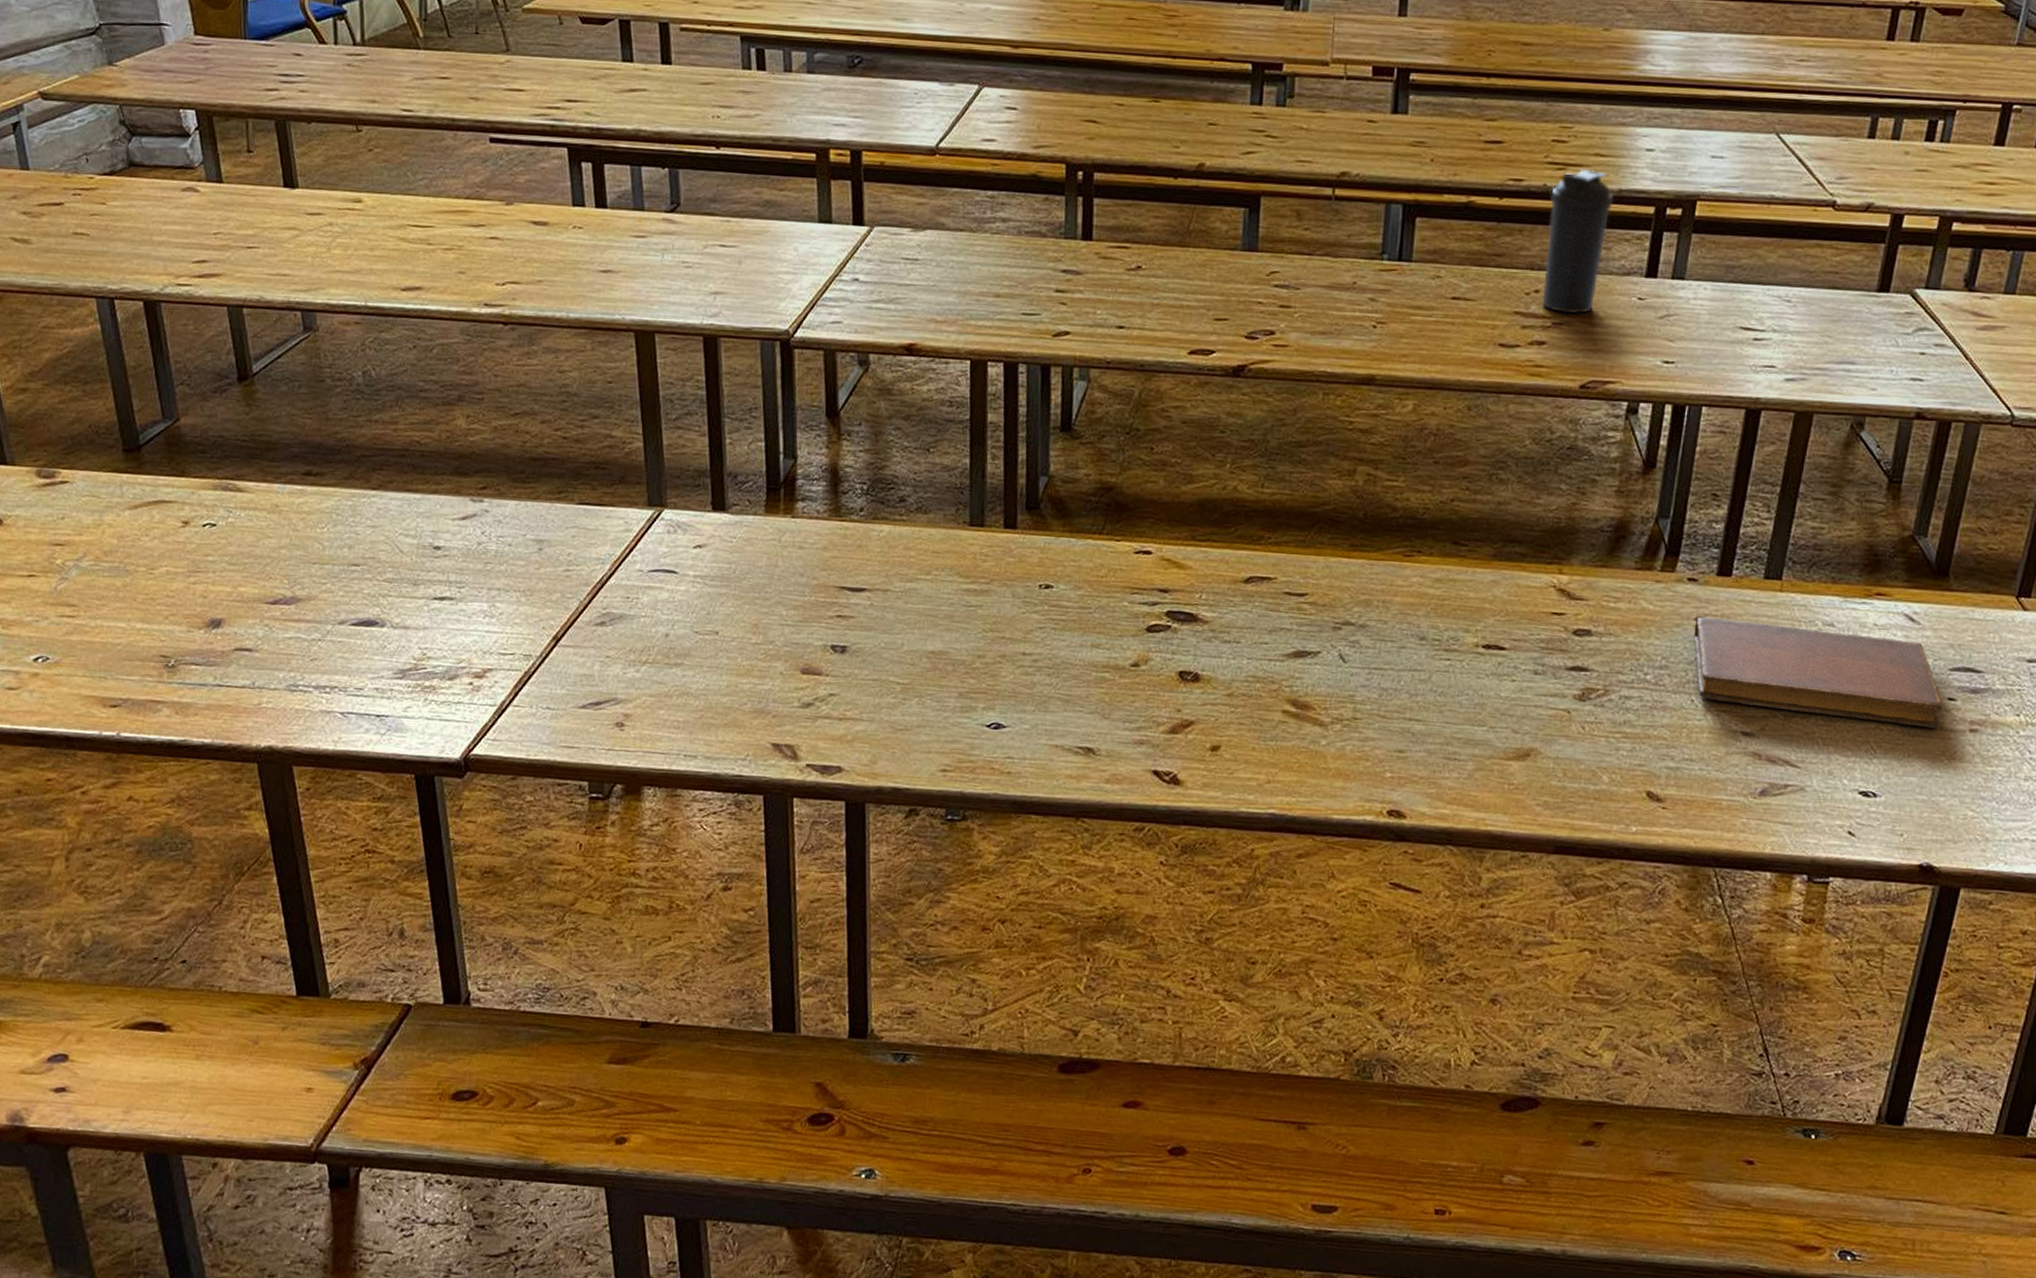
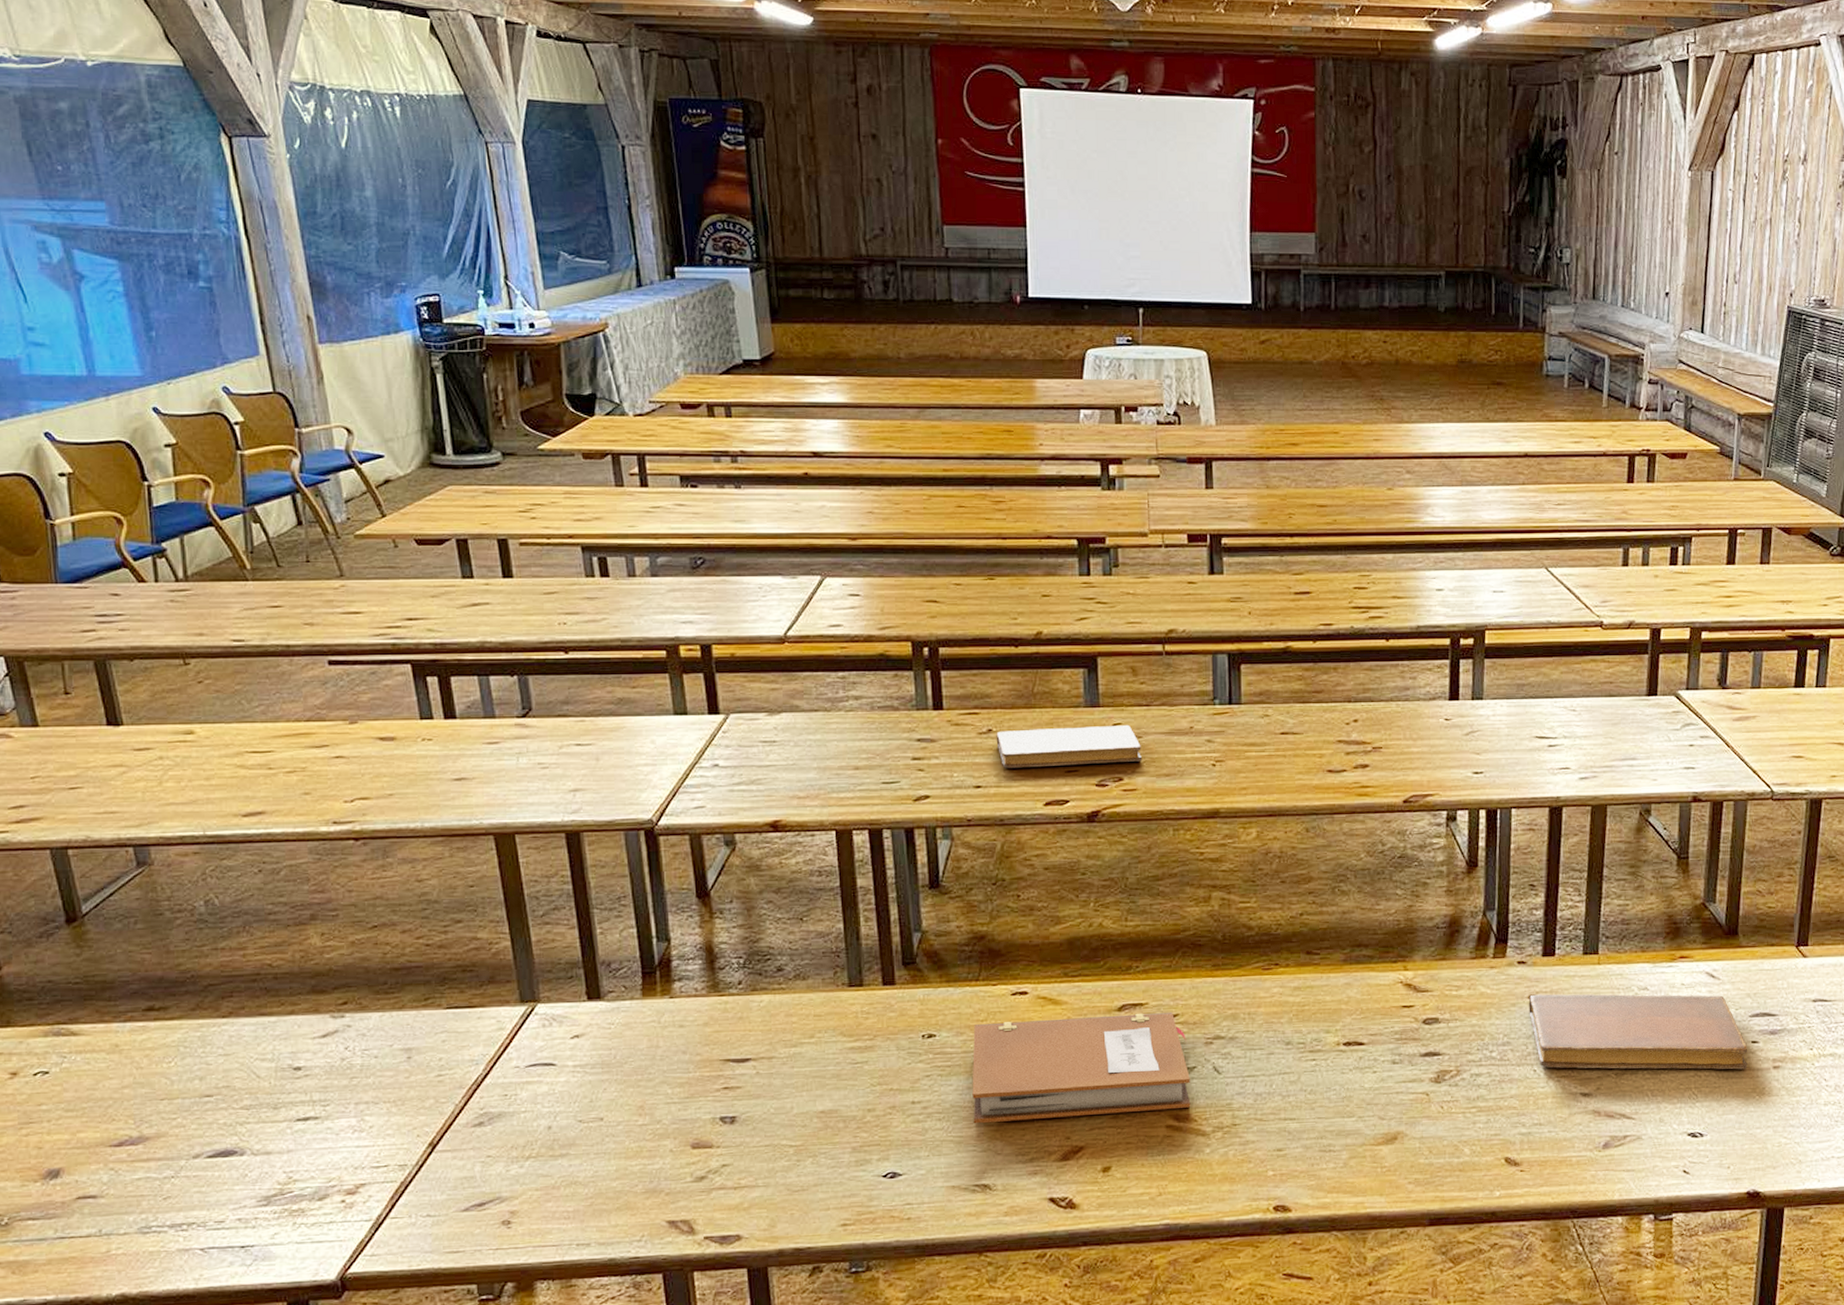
notebook: none [1083,580,1314,694] -> present [972,1012,1191,1124]
notebook: none [1144,269,1298,315] -> present [996,724,1143,768]
water bottle: present [1542,168,1614,315] -> none [1358,610,1413,739]

